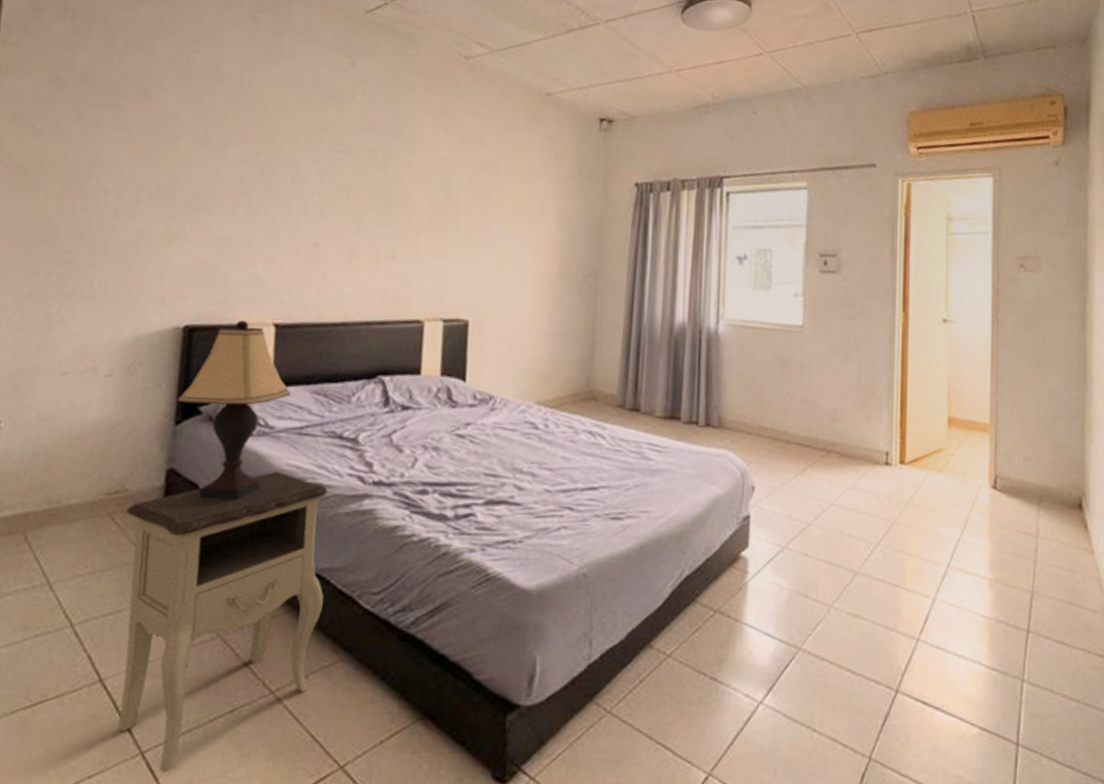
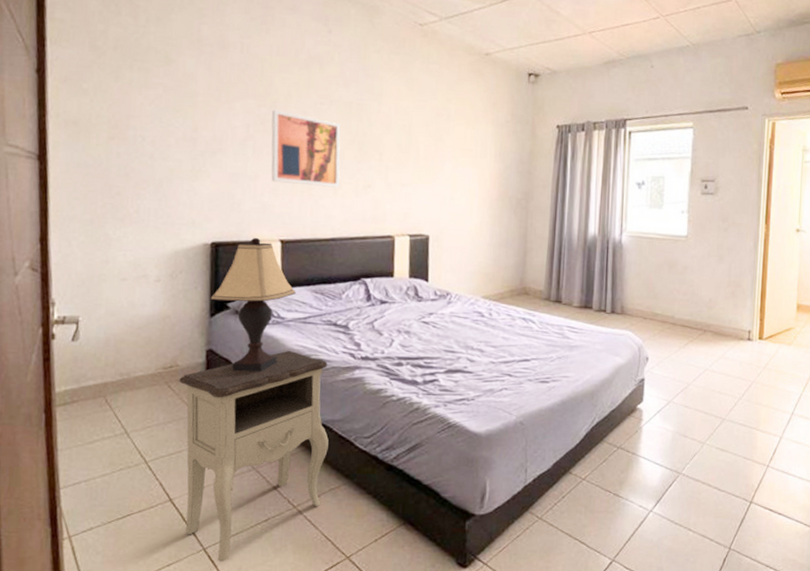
wall art: none [267,158,360,257] -> present [271,109,341,188]

